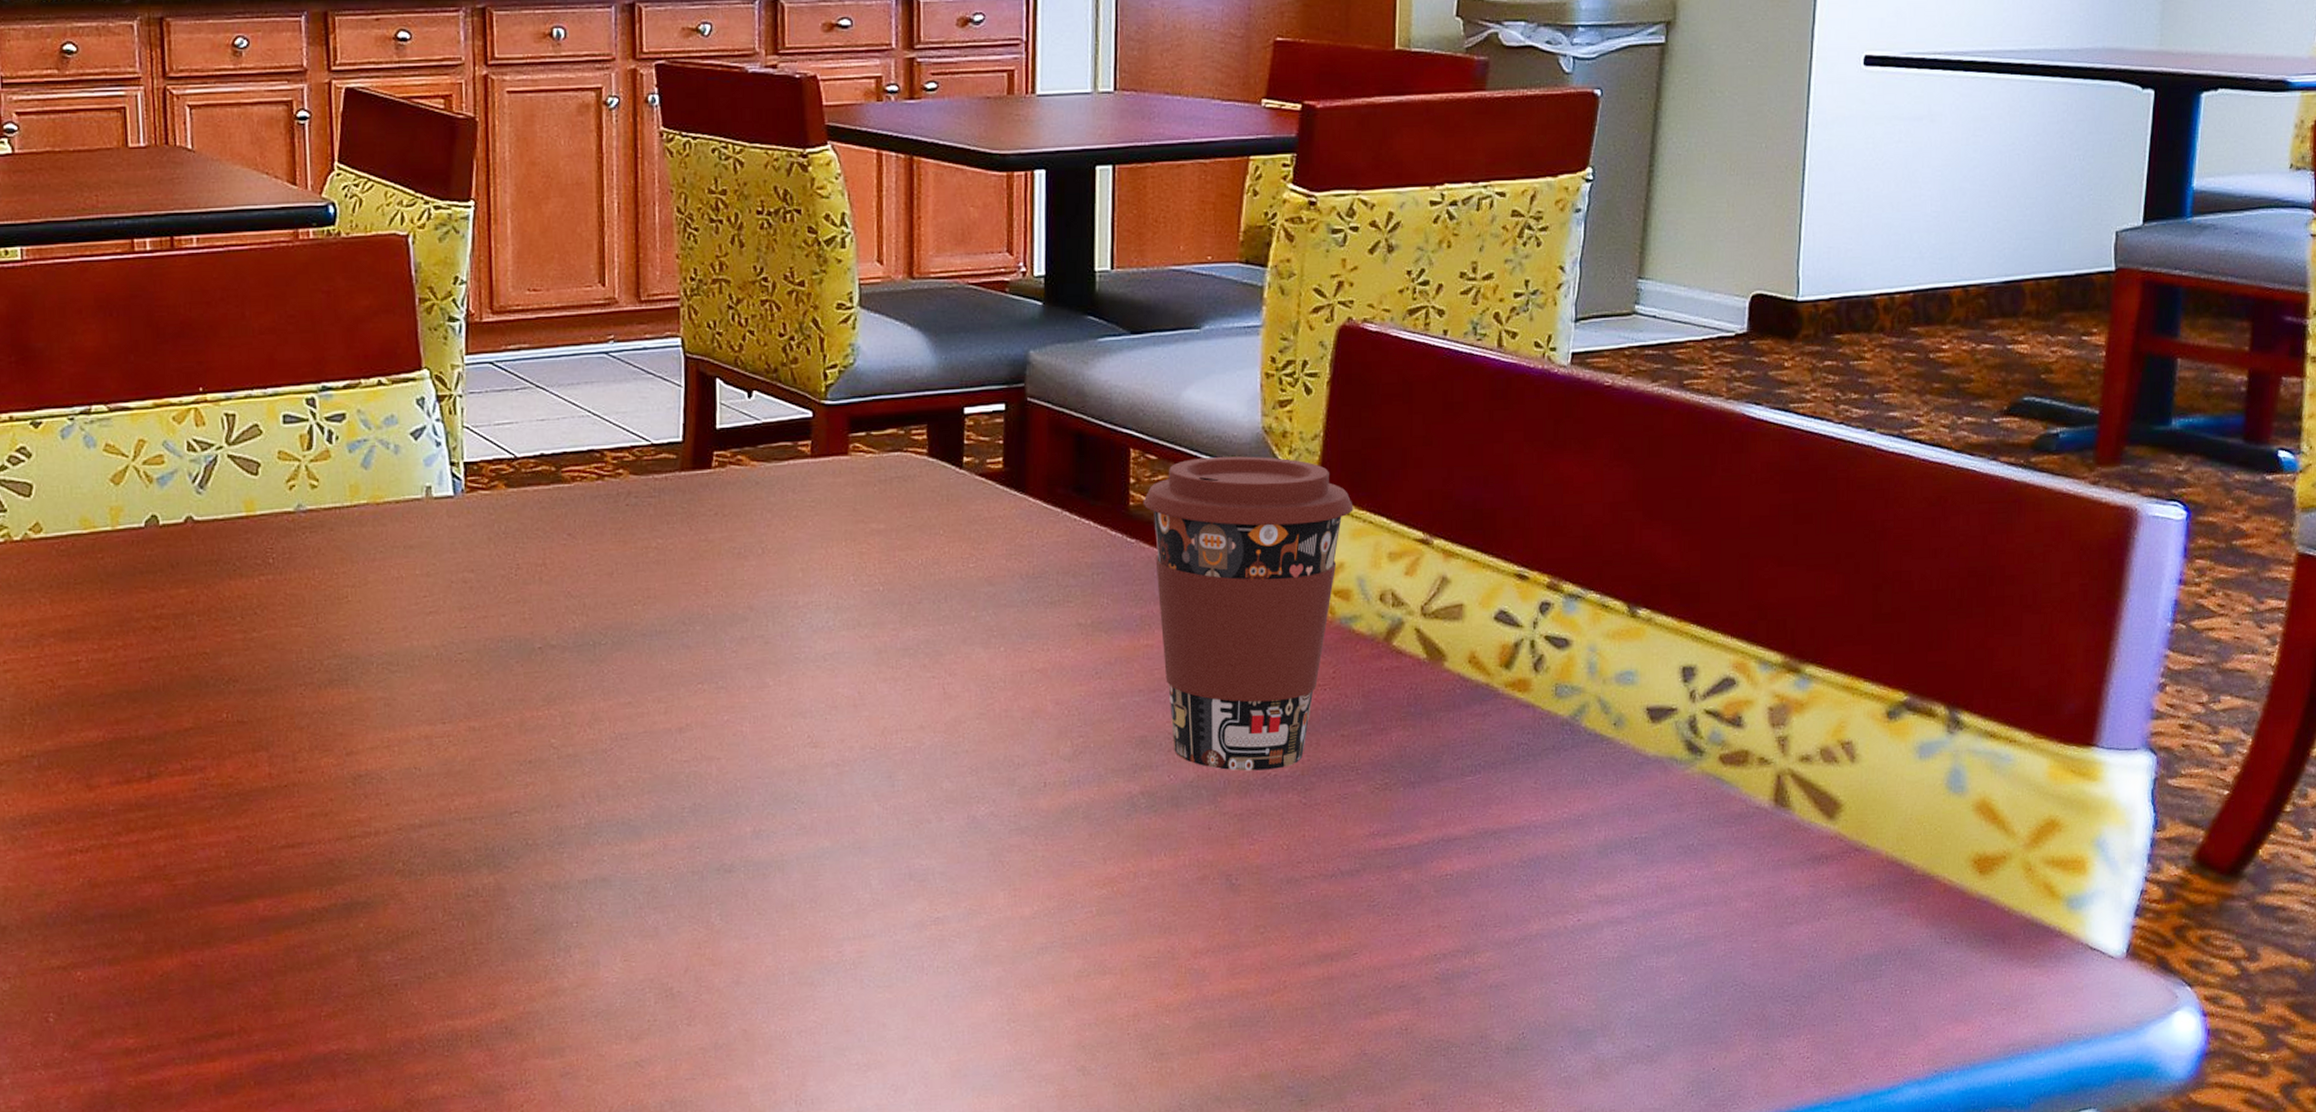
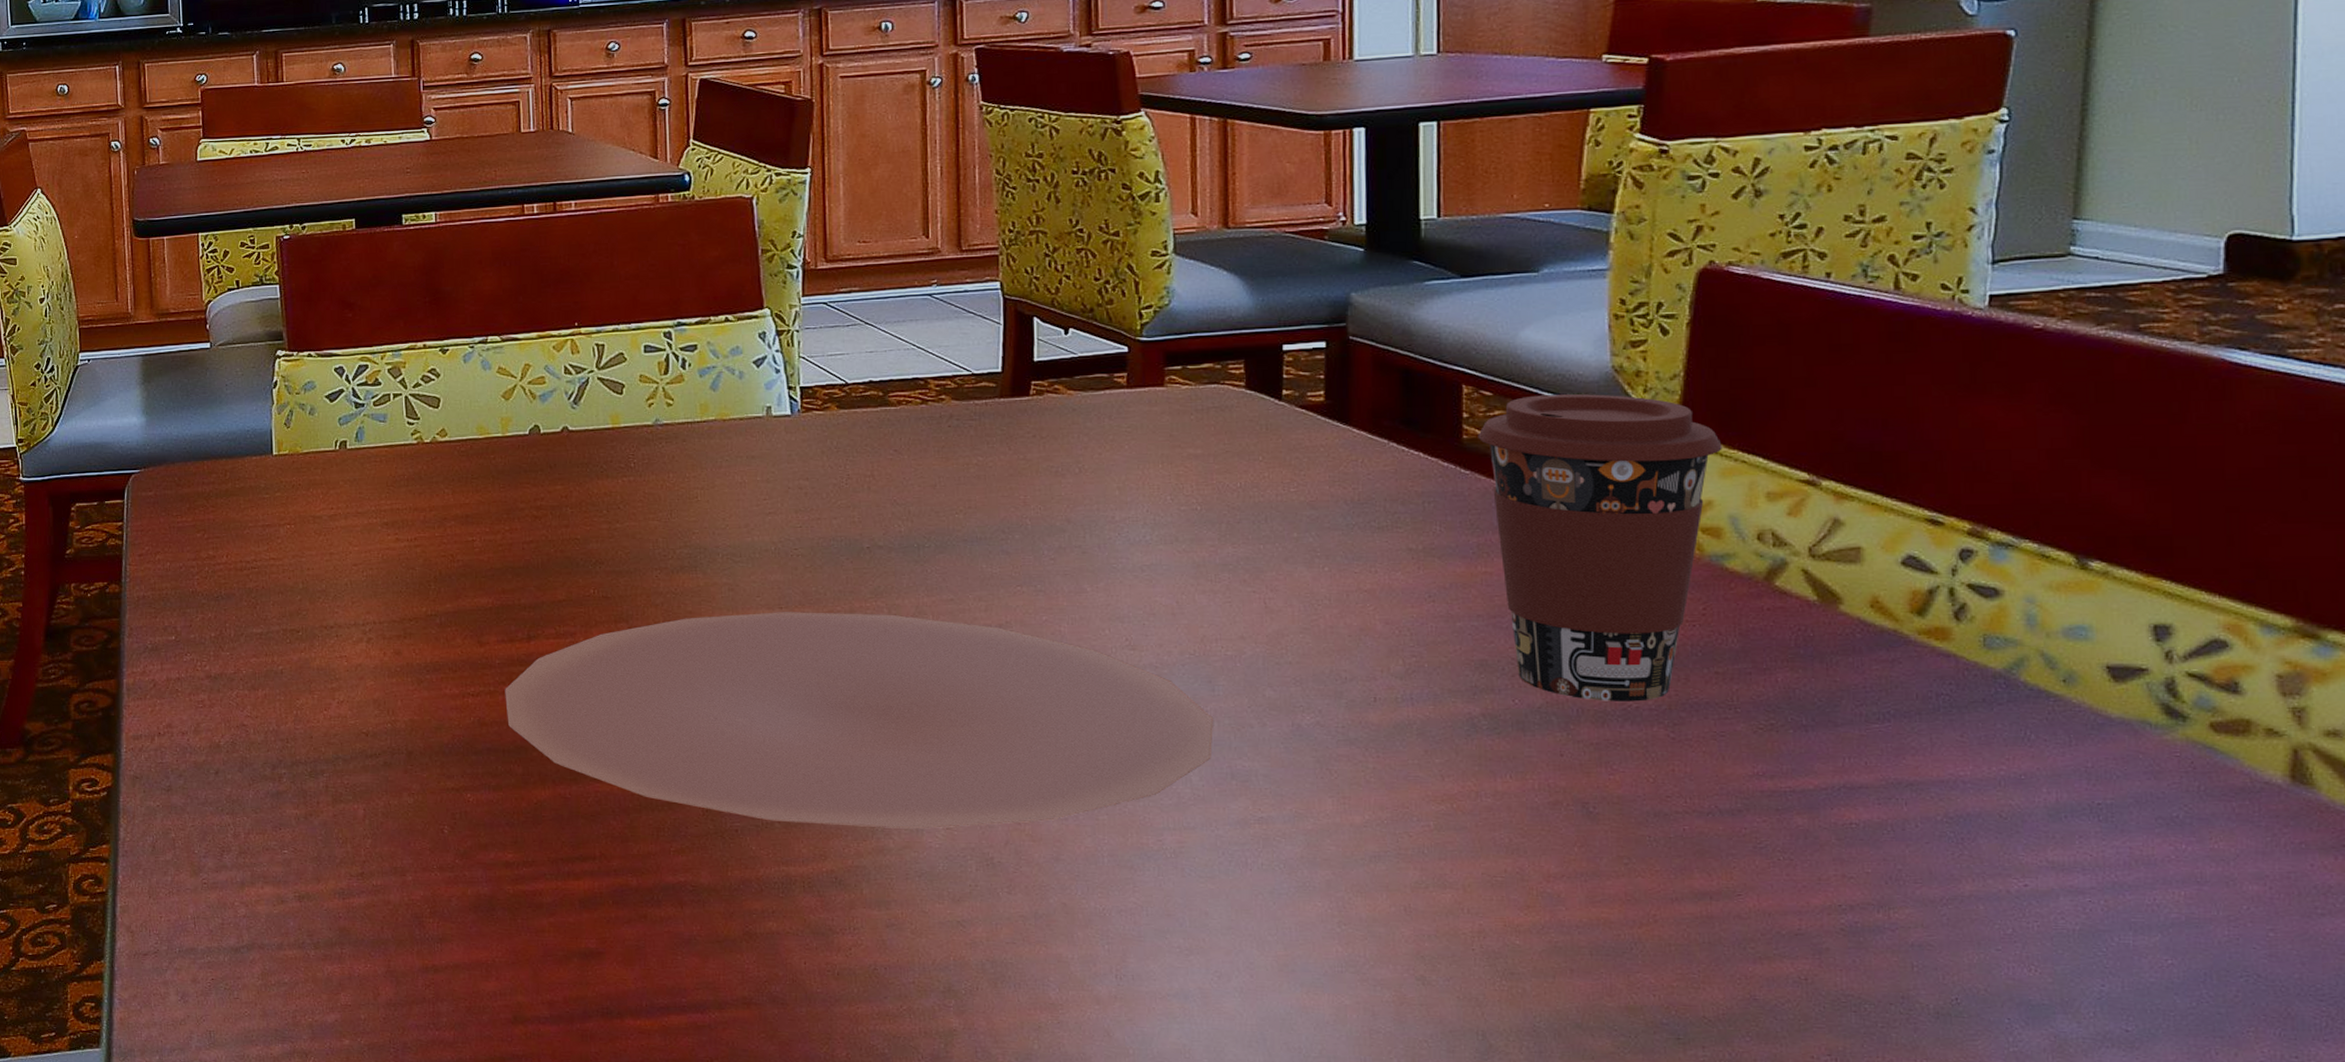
plate: none [121,723,894,970] -> present [505,612,1214,829]

